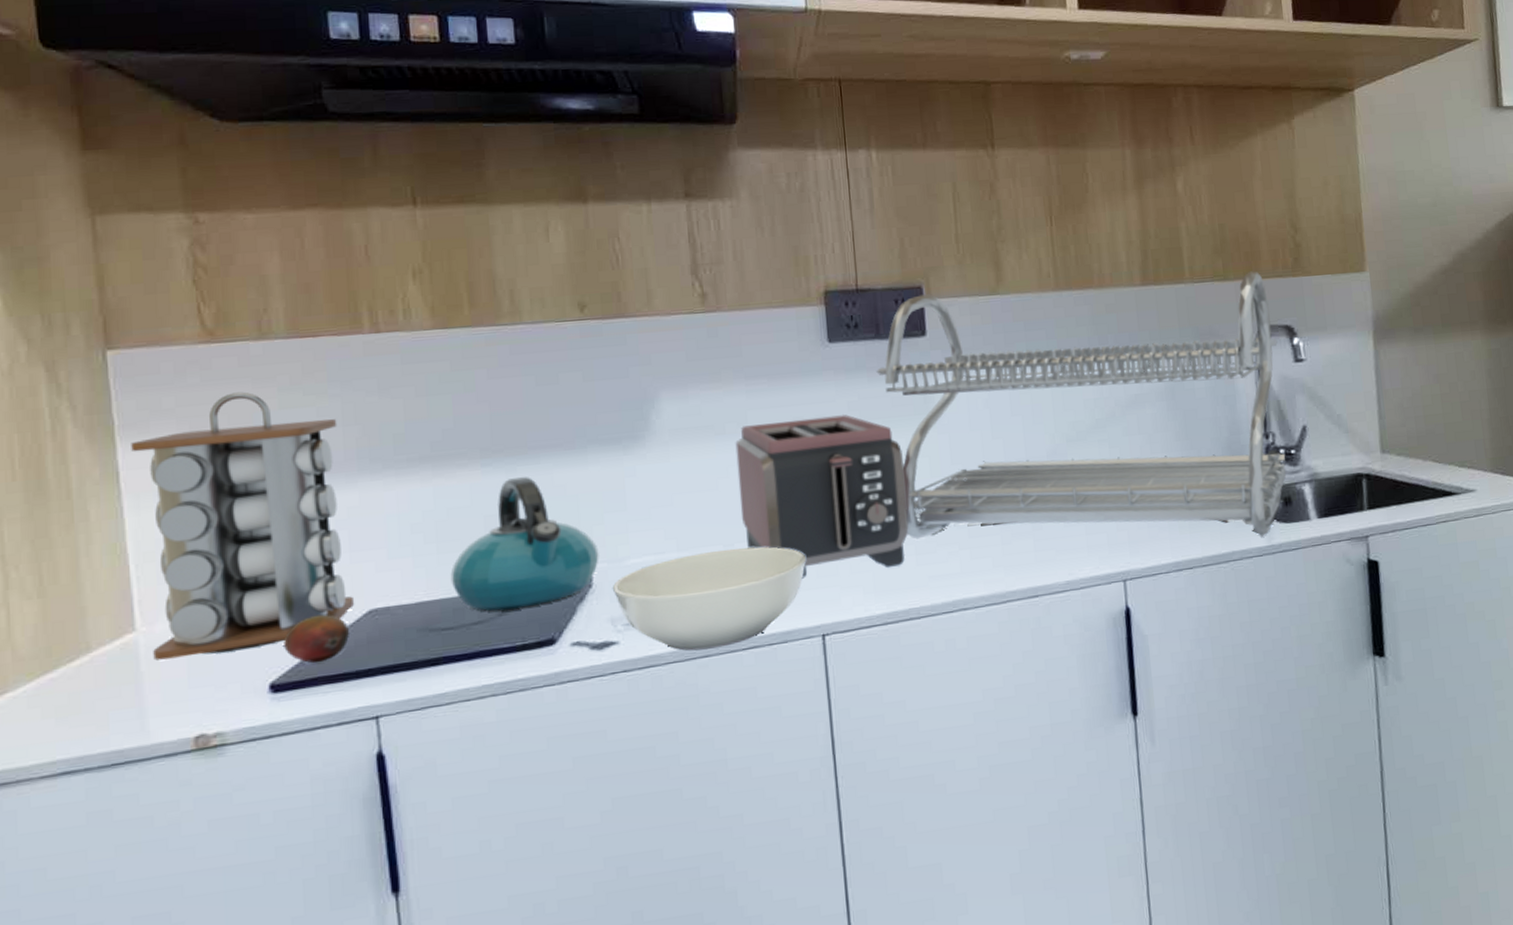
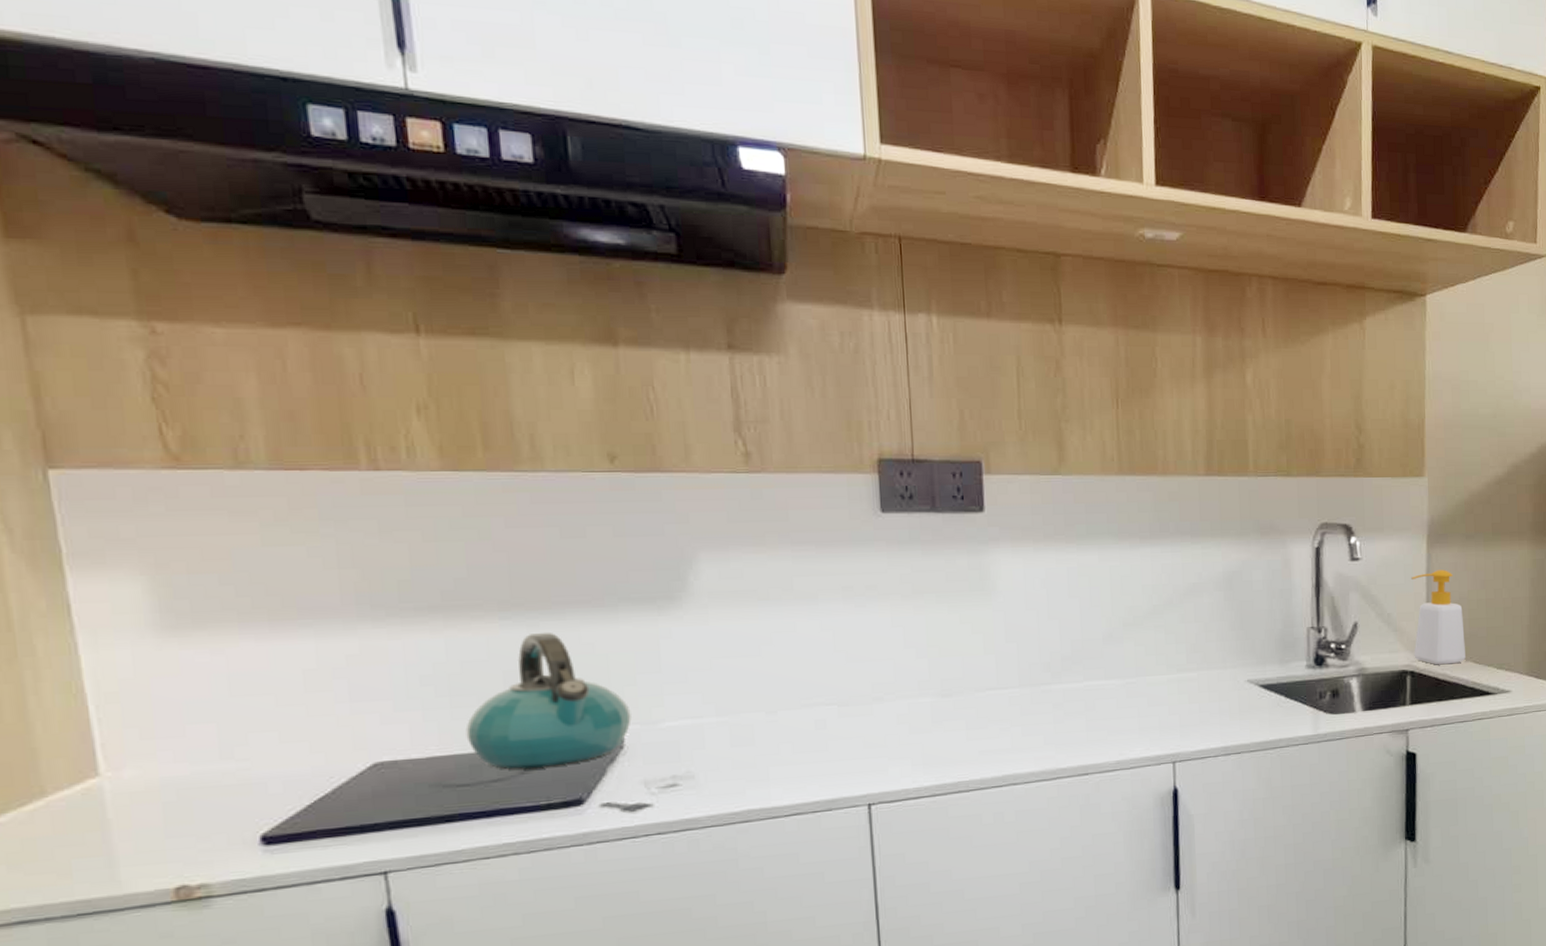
spice rack: present [131,392,355,661] -> none [83,525,358,808]
fruit: present [284,614,350,663] -> none [276,766,353,815]
bowl: present [612,546,807,651] -> none [645,715,854,816]
toaster: present [735,414,909,579] -> none [780,587,960,749]
dish rack: present [876,271,1287,540] -> none [931,469,1336,726]
soap bottle: none [1359,366,1424,466] -> present [1411,570,1466,665]

